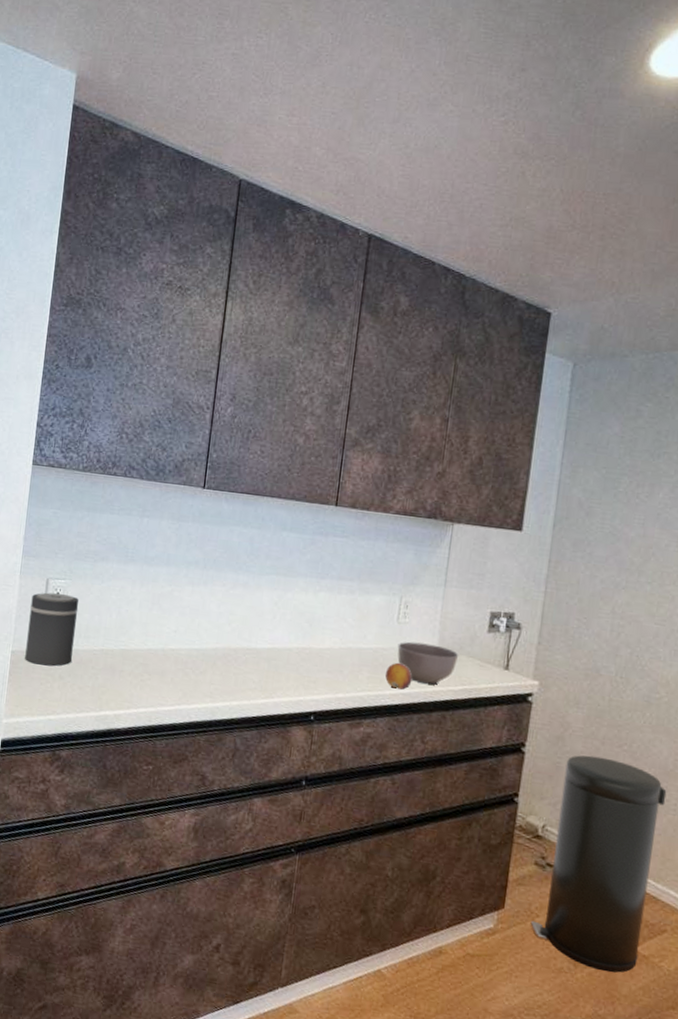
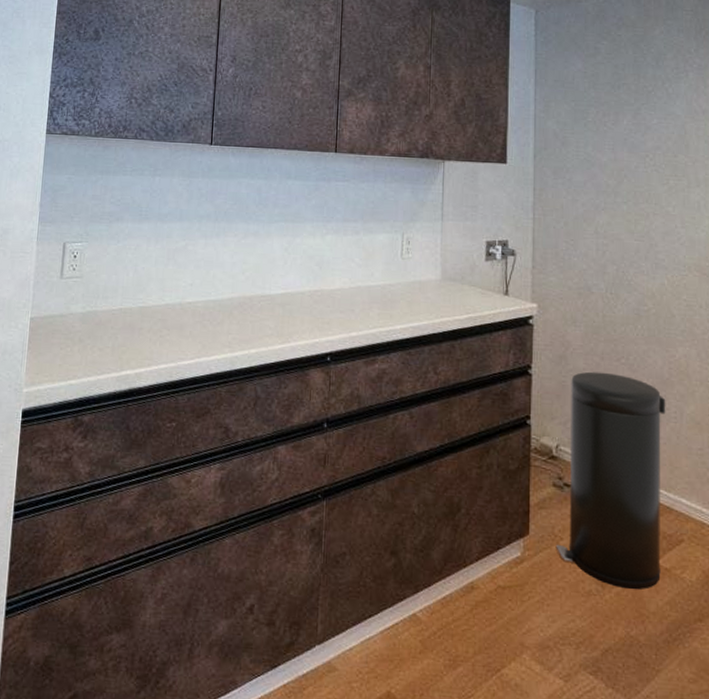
cylinder: present [25,592,80,666] -> none [44,256,97,330]
fruit: present [385,662,413,691] -> none [395,297,420,324]
bowl: present [397,641,459,685] -> none [403,276,461,316]

